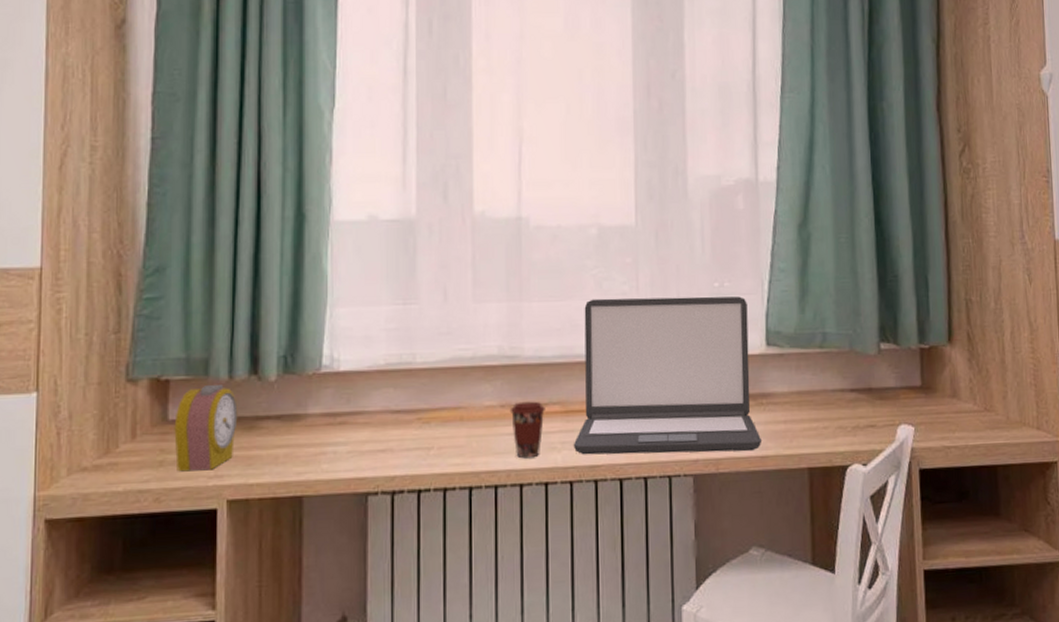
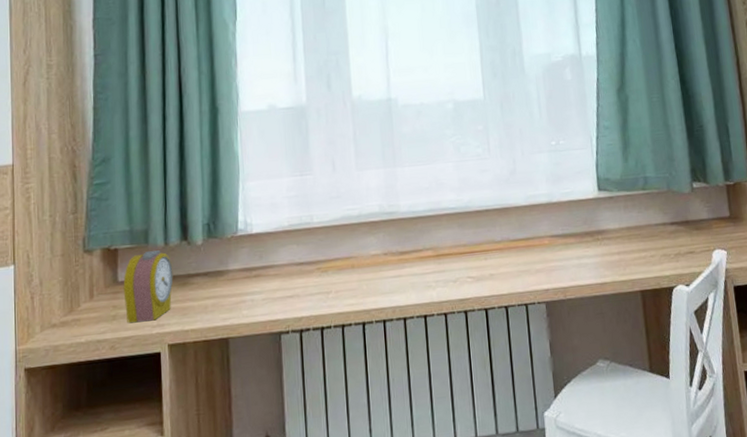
coffee cup: present [510,401,545,459] -> none [391,248,420,296]
laptop: present [573,296,761,455] -> none [445,151,600,291]

